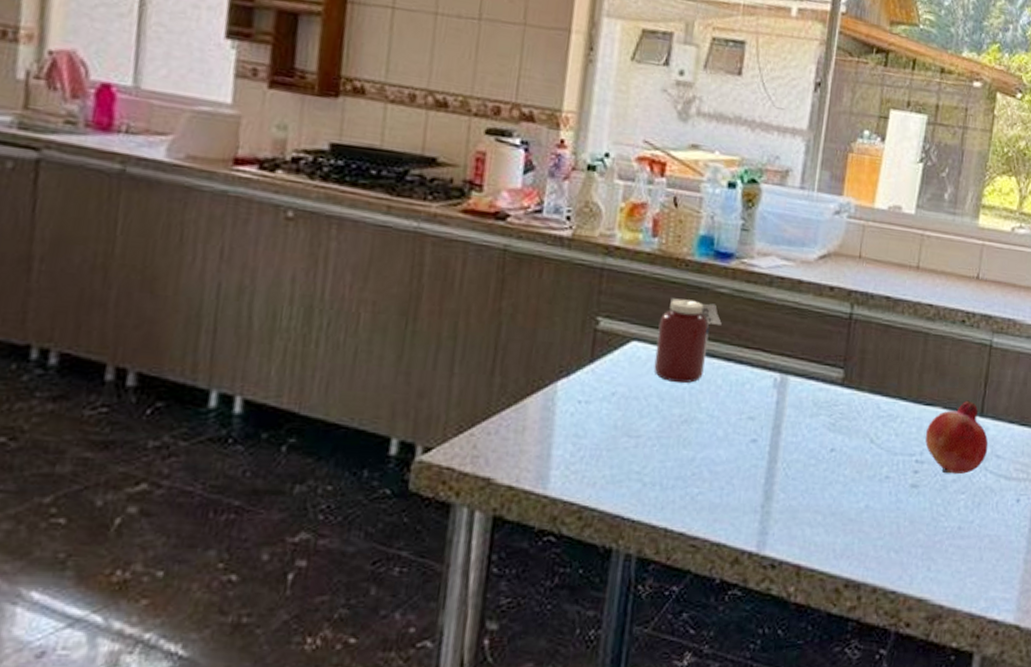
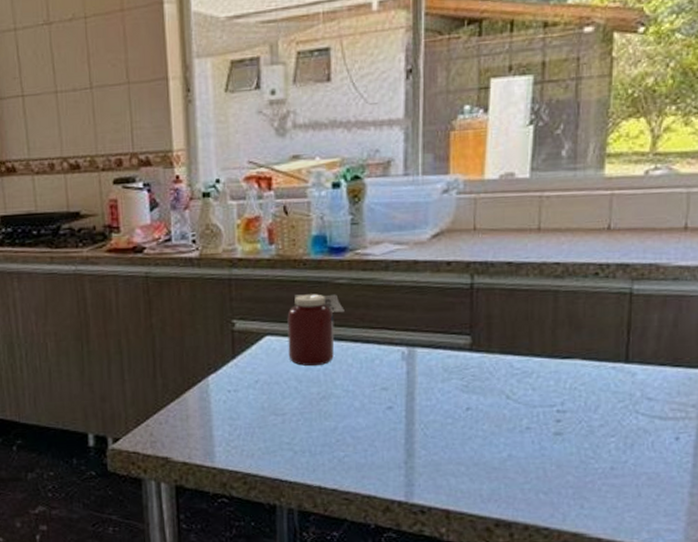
fruit: present [925,400,989,475] -> none [564,349,637,420]

